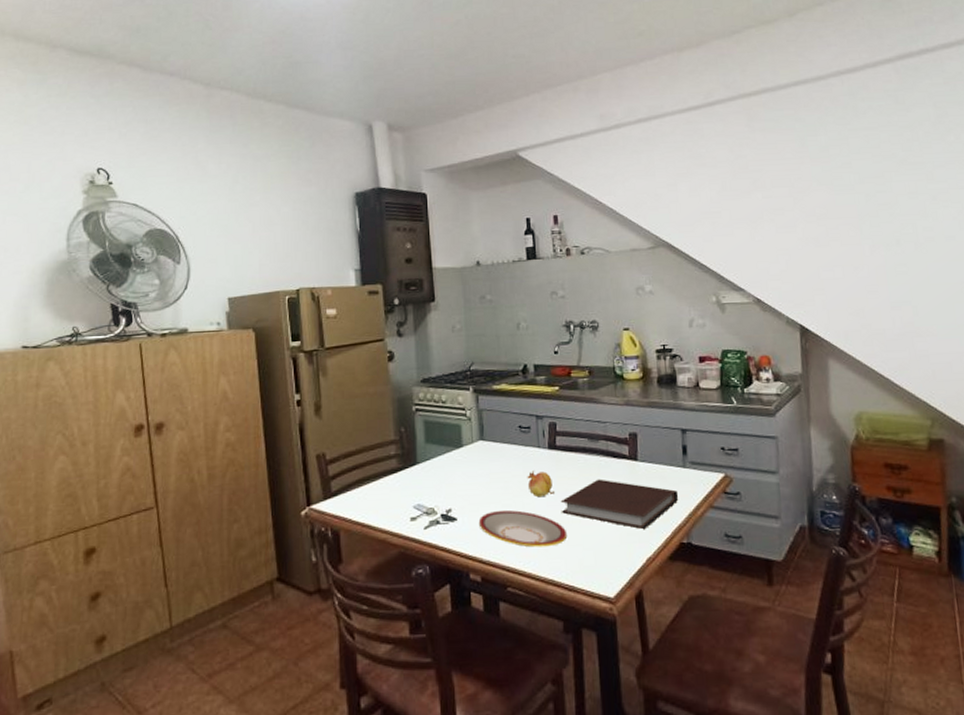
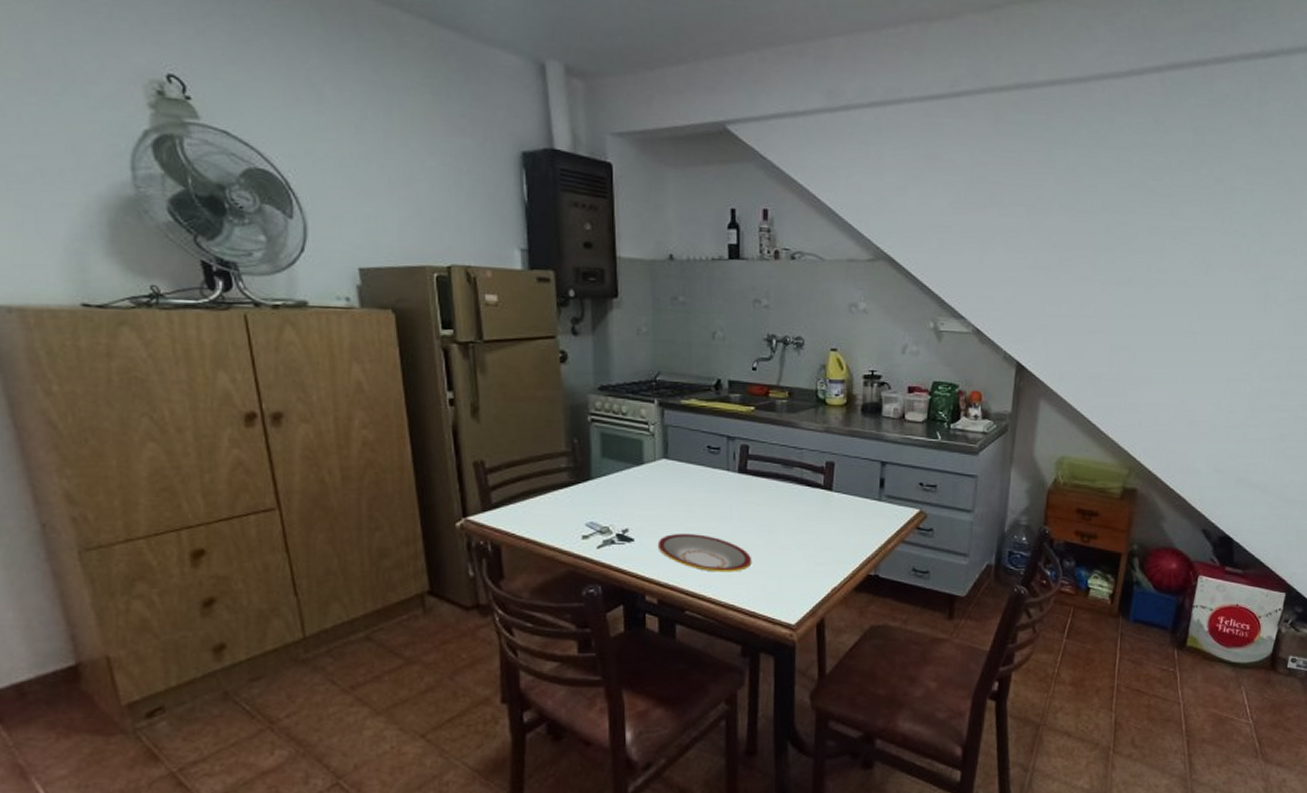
fruit: present [527,471,554,498] -> none [713,494,741,522]
notebook: present [560,479,679,530] -> none [747,507,871,561]

